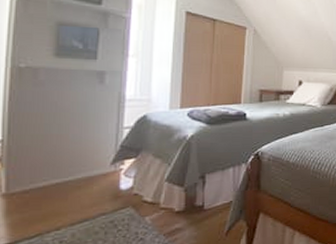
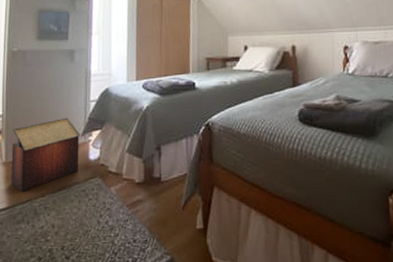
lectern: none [13,144,109,226] -> present [11,117,80,192]

